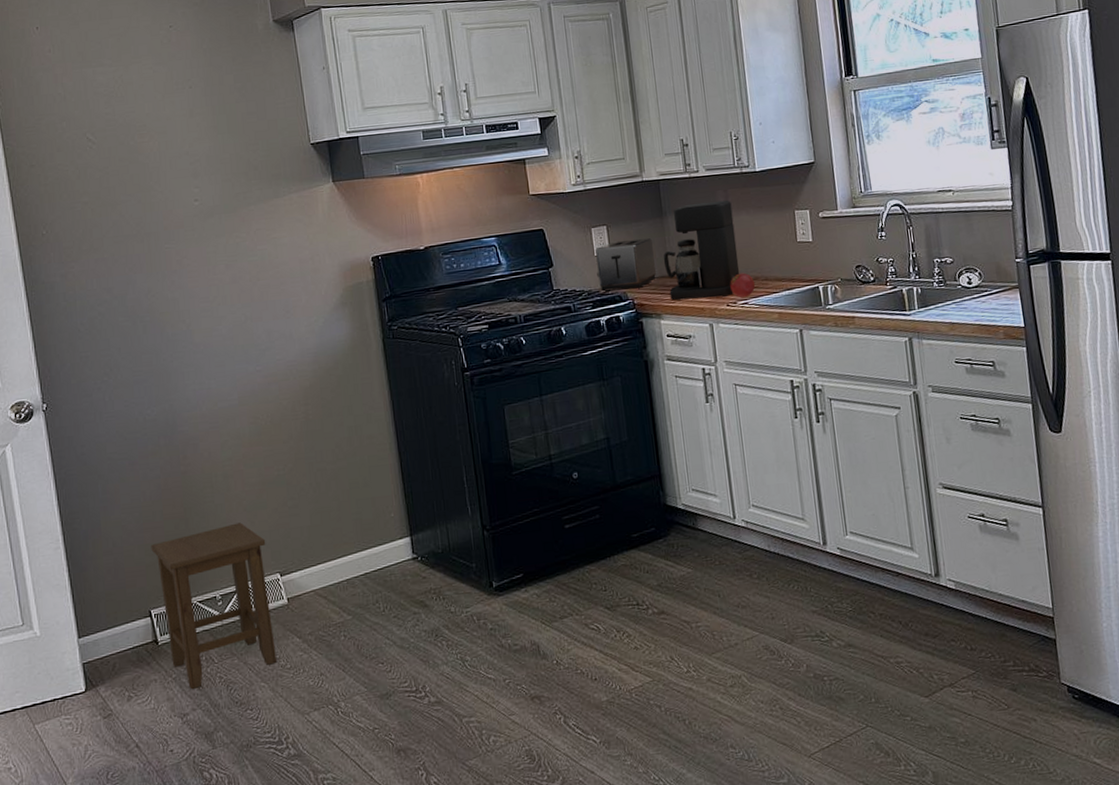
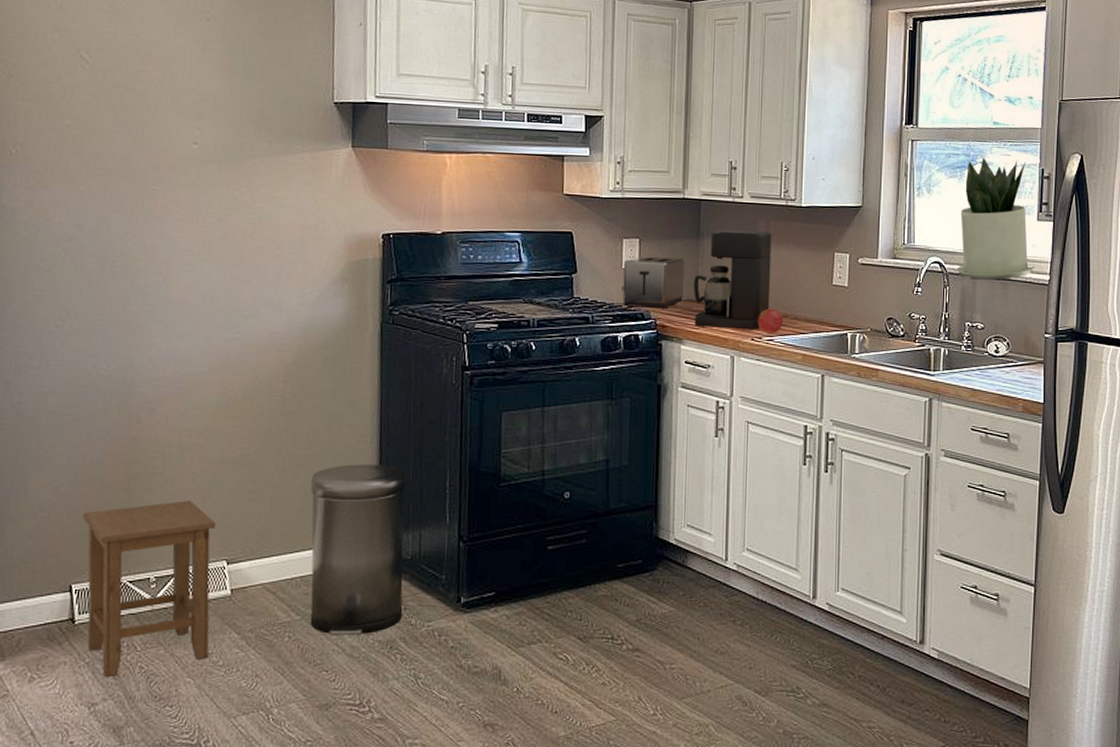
pedal bin: none [342,468,443,631] -> present [310,464,406,635]
planter: none [912,93,996,216] -> present [956,157,1035,280]

